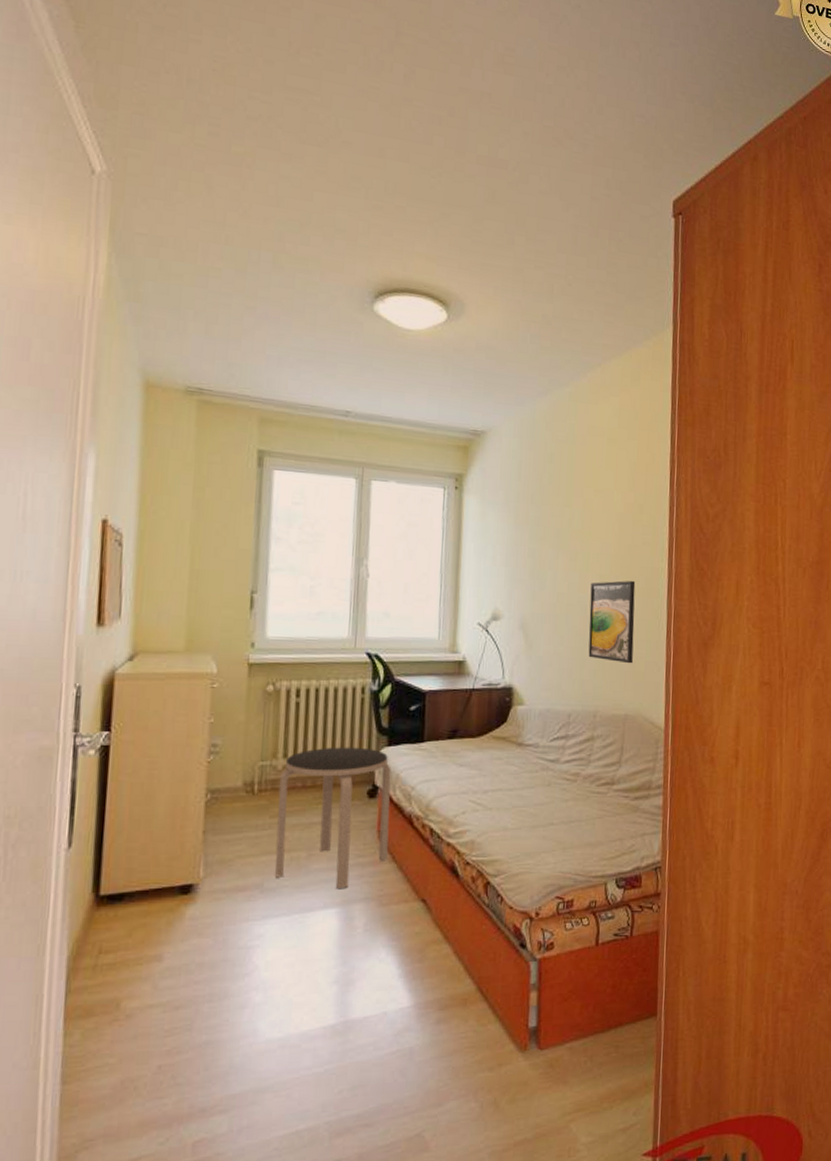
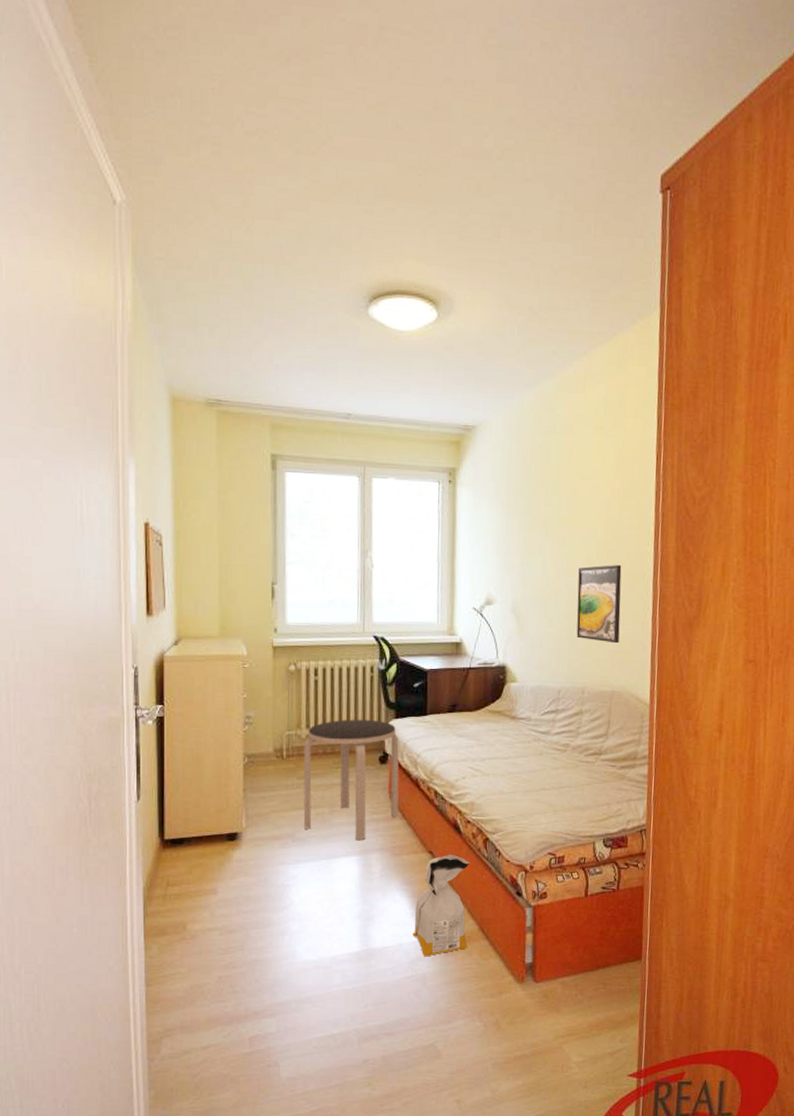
bag: none [399,902,469,1026] -> present [412,854,470,957]

